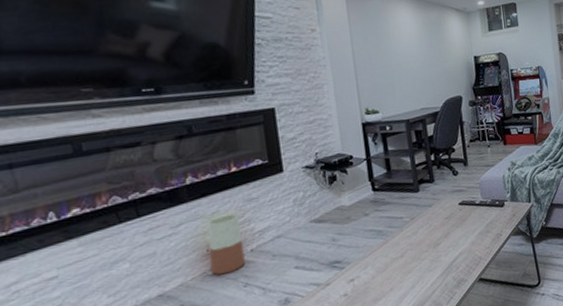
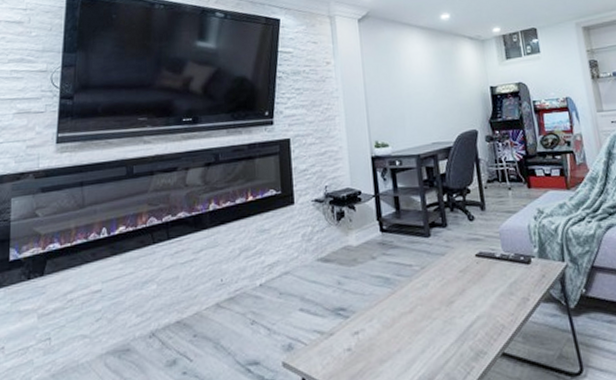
vase: present [207,213,246,276] -> none [223,244,254,308]

